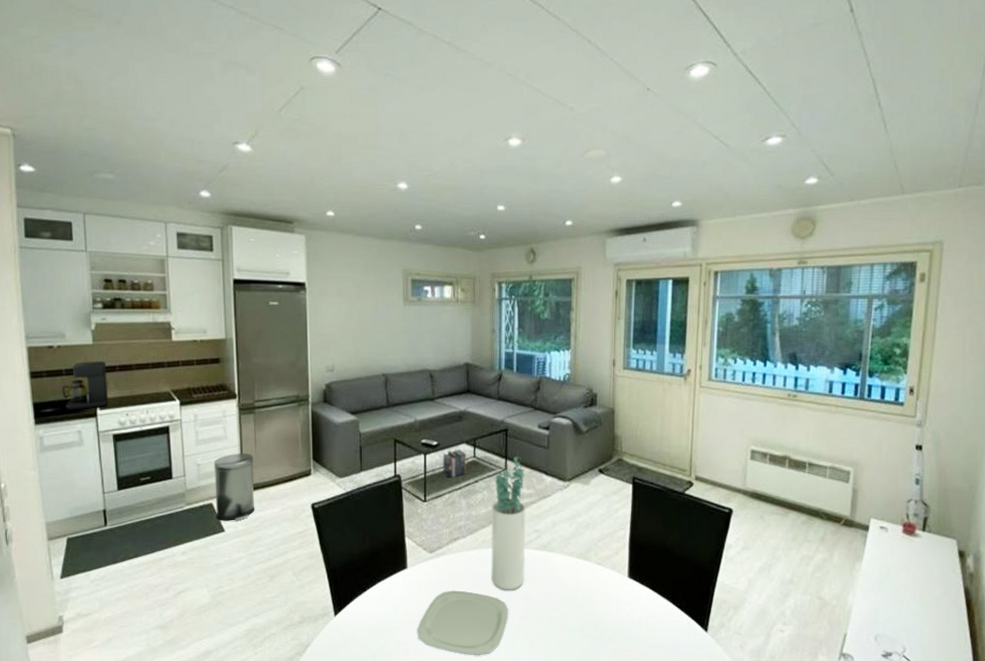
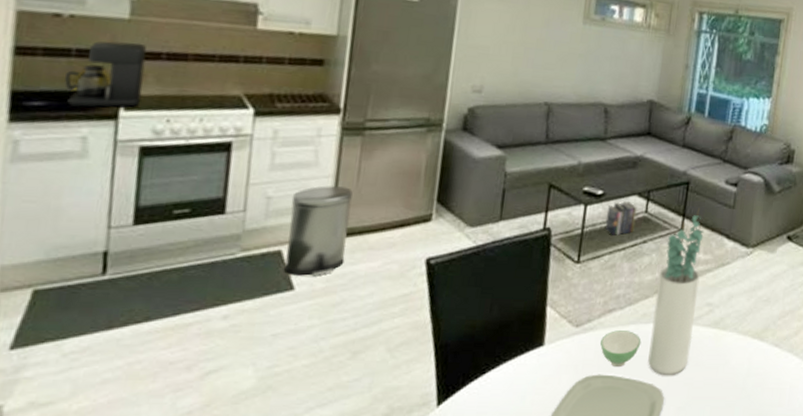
bowl: none [451,555,484,584] -> present [600,330,642,367]

